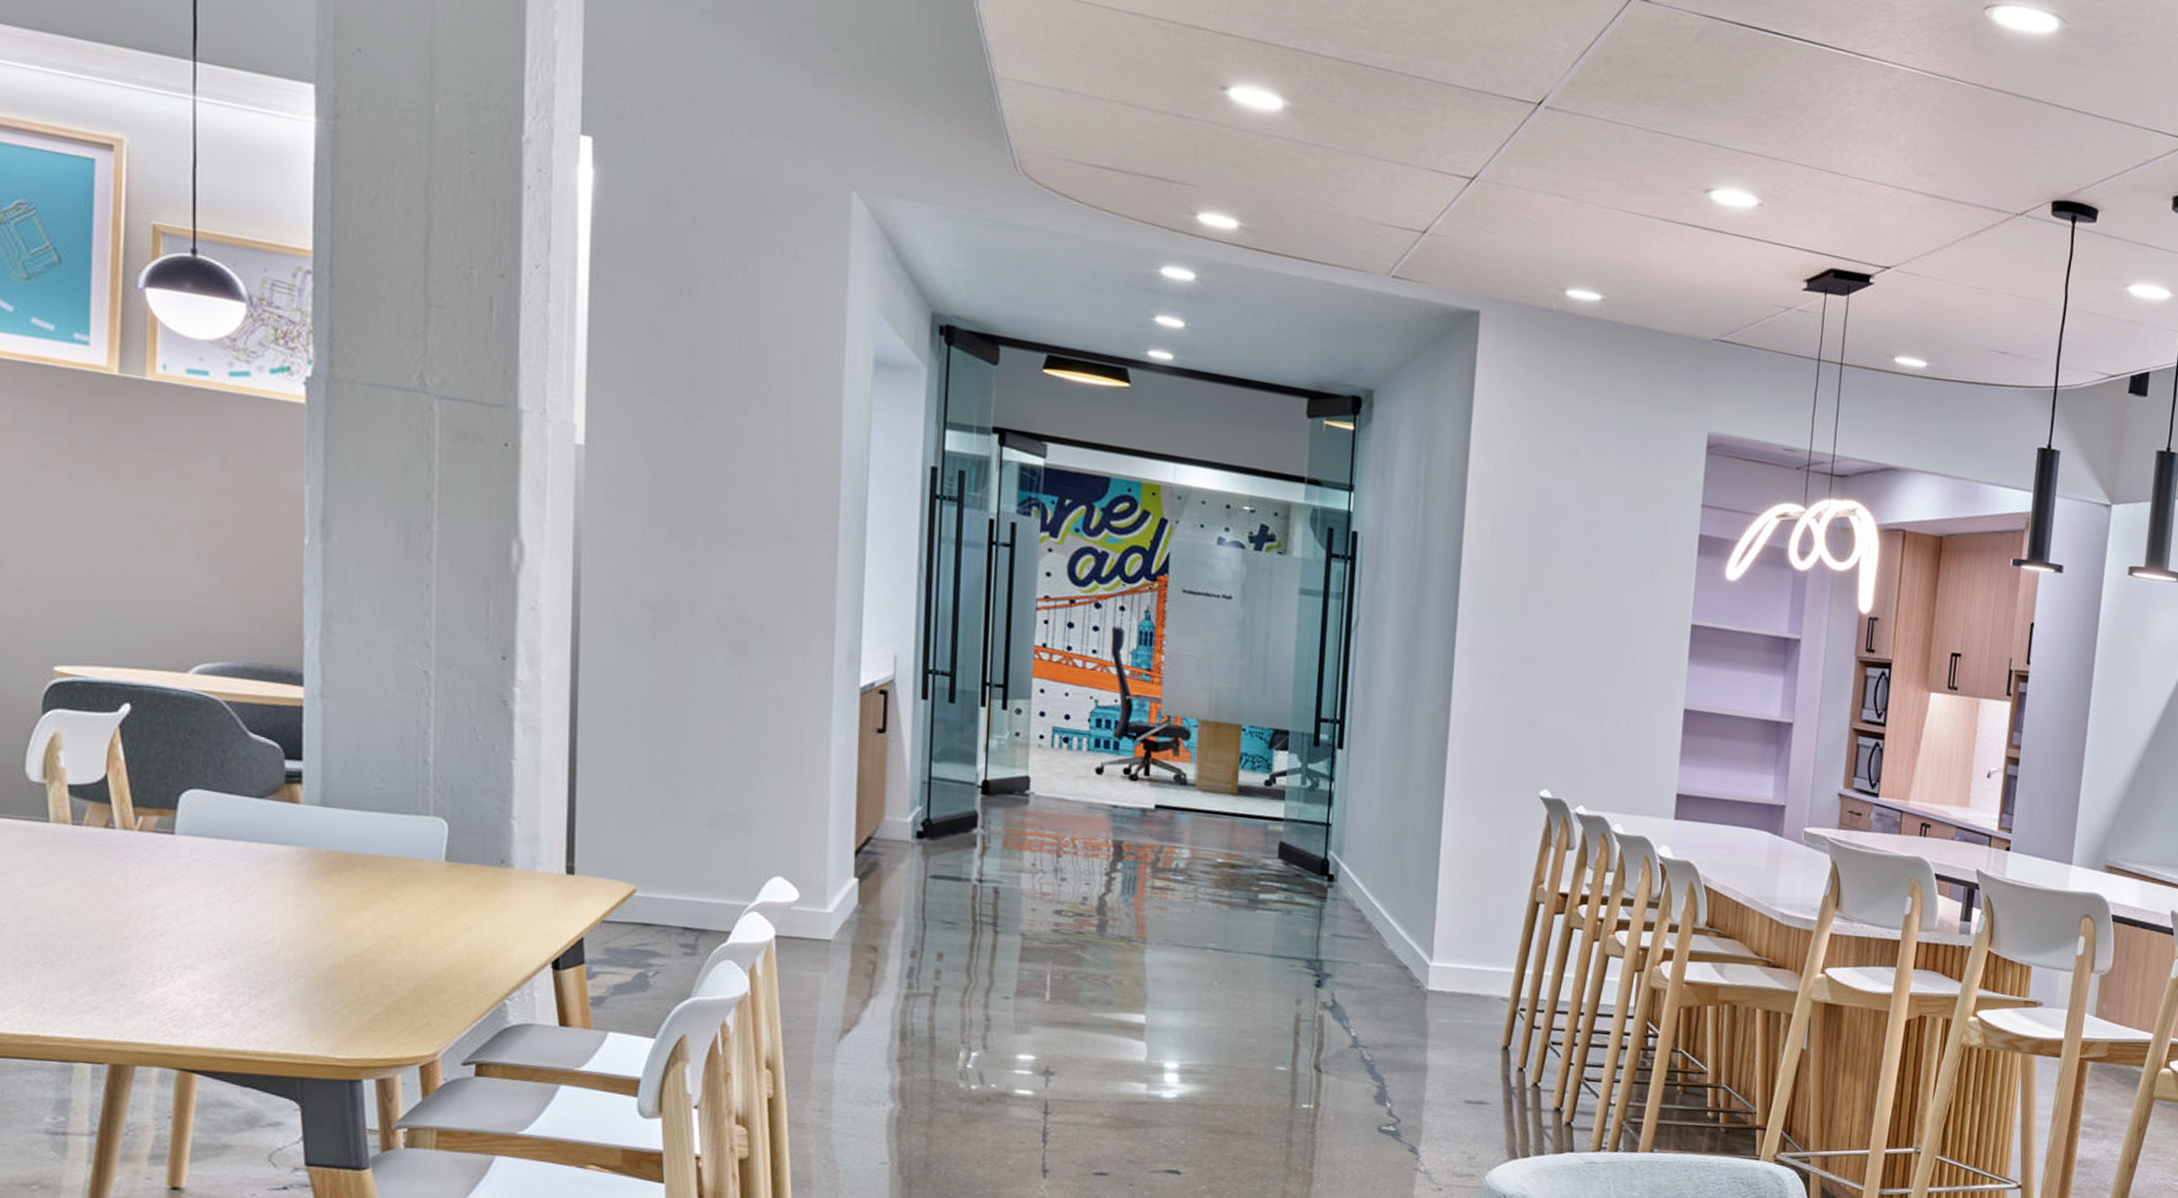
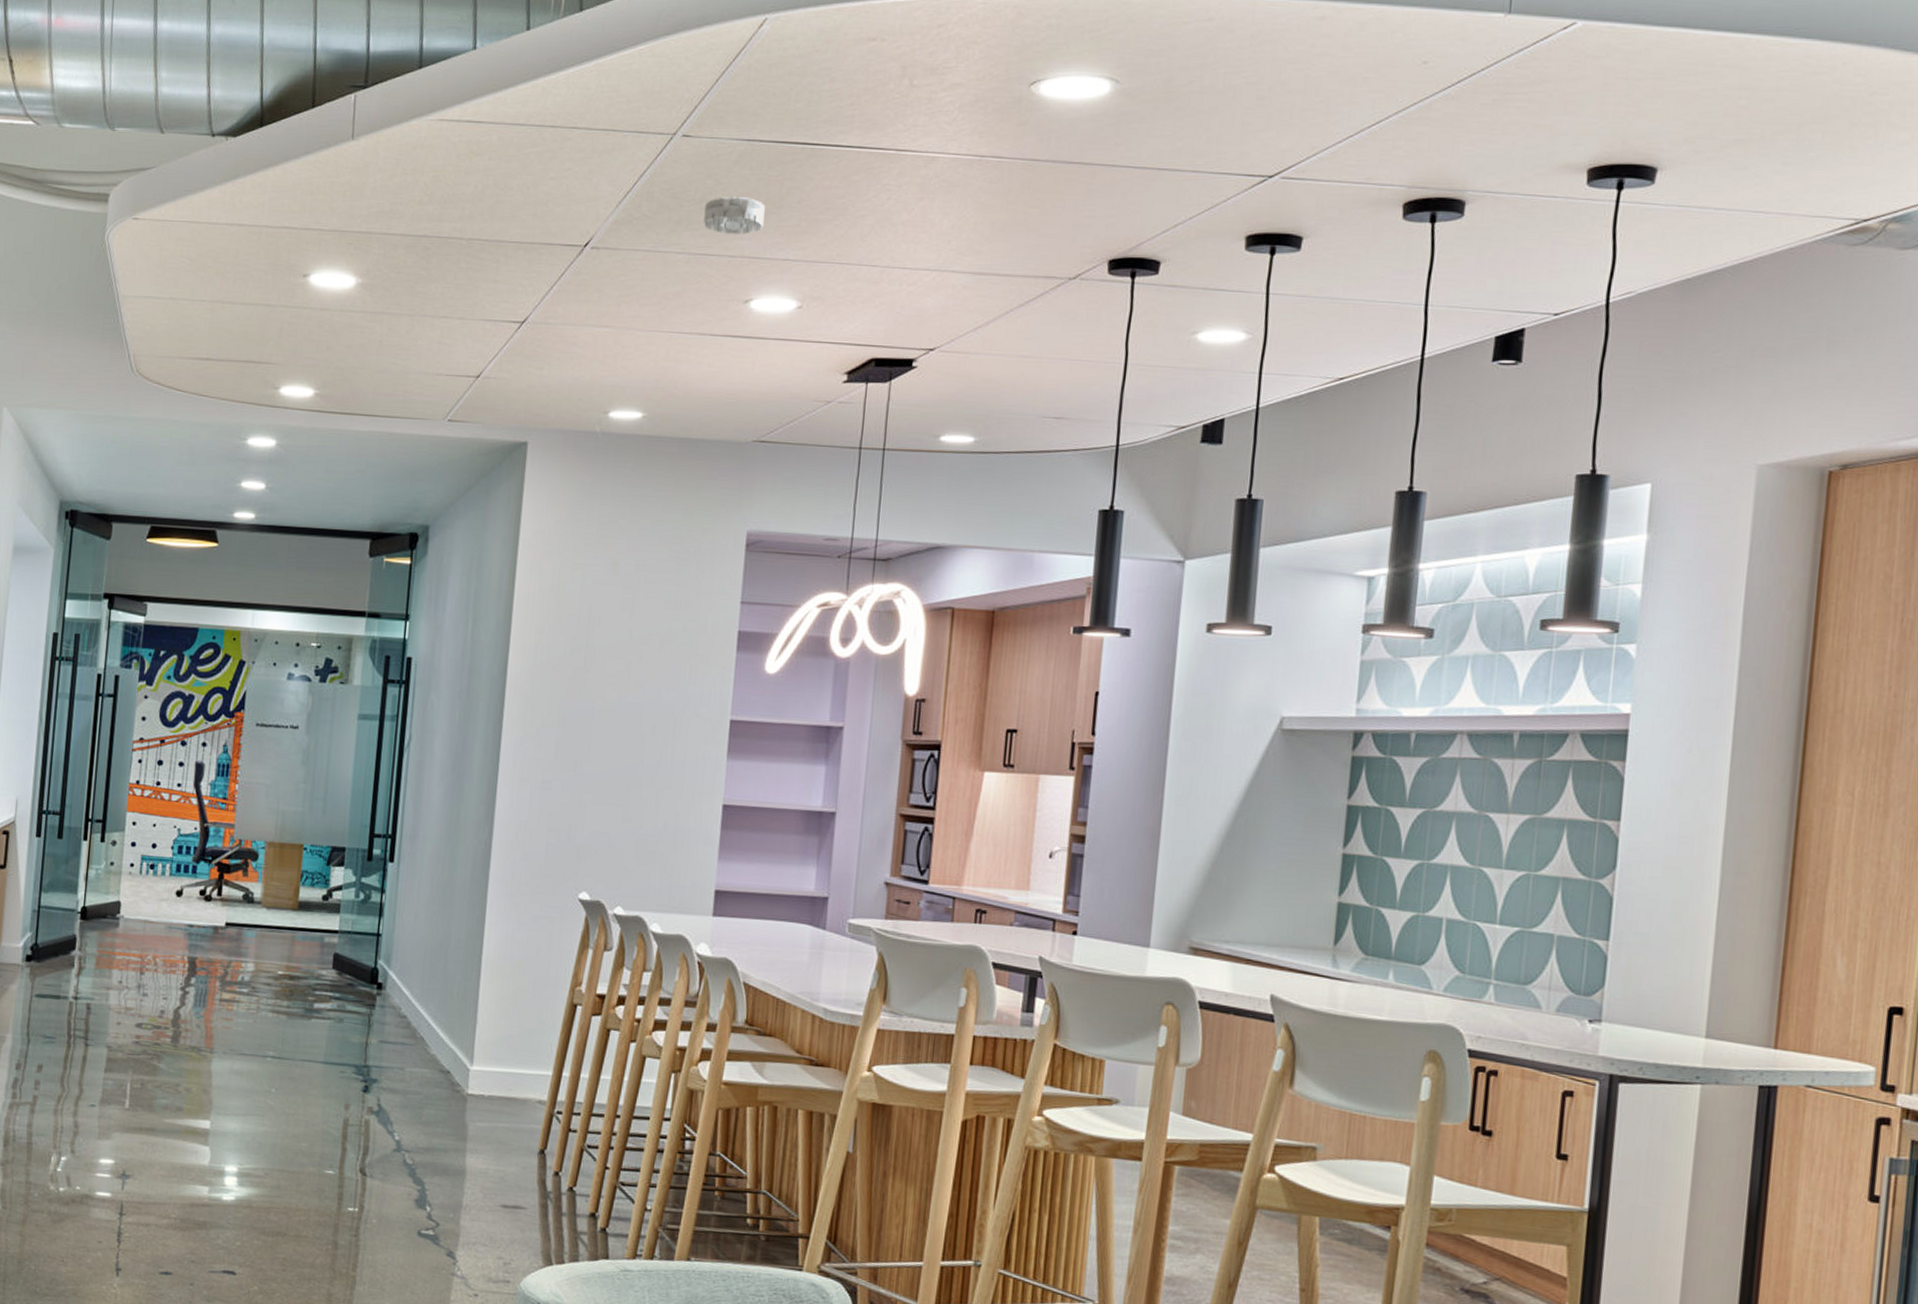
smoke detector: none [1663,73,1726,119] -> present [703,196,765,234]

